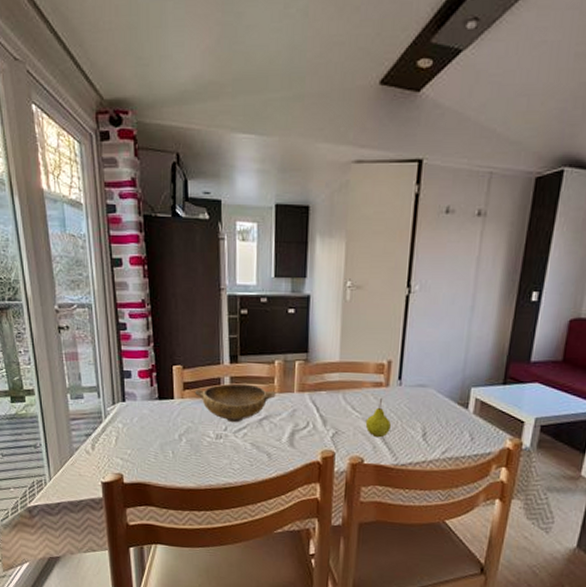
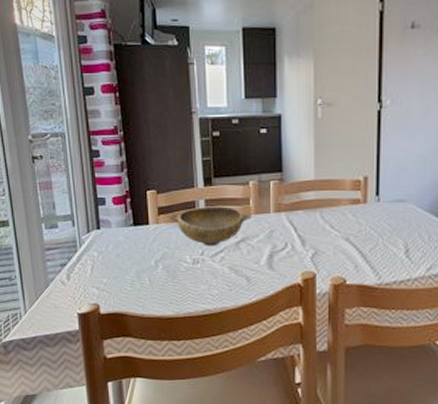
fruit: present [365,397,391,438] -> none [345,214,371,257]

